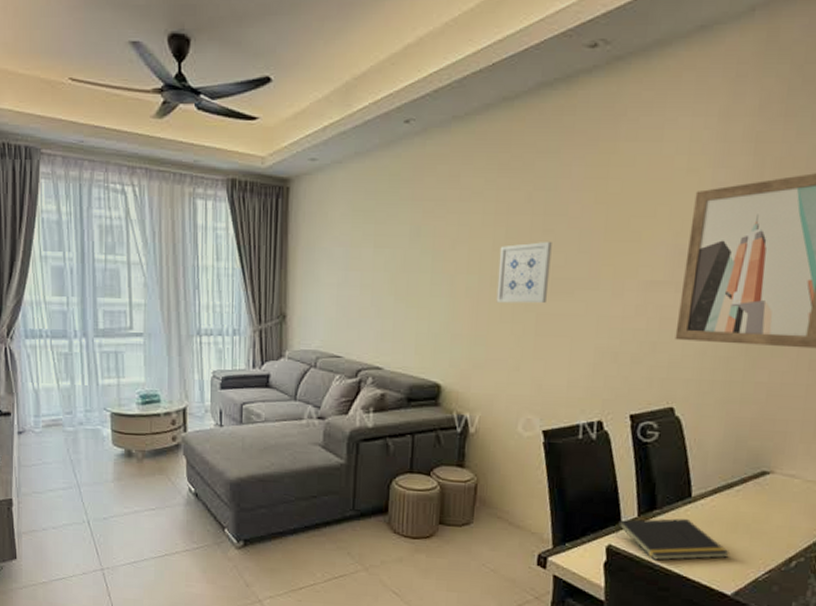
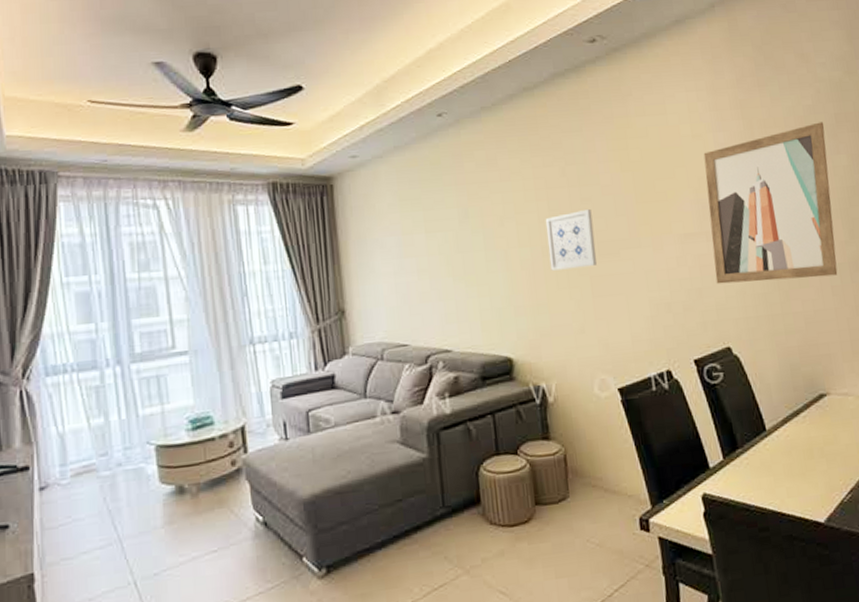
notepad: present [616,518,729,561] -> none [707,452,813,501]

